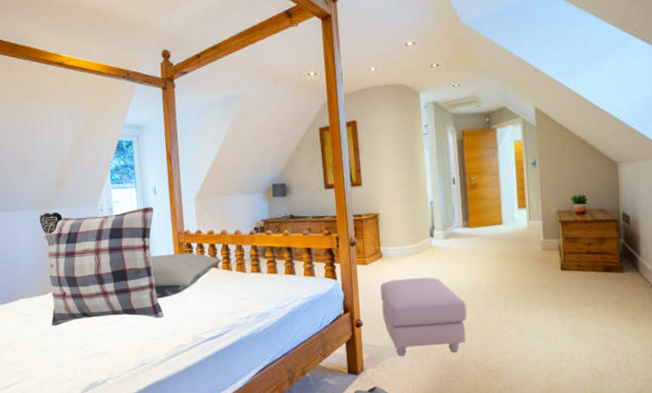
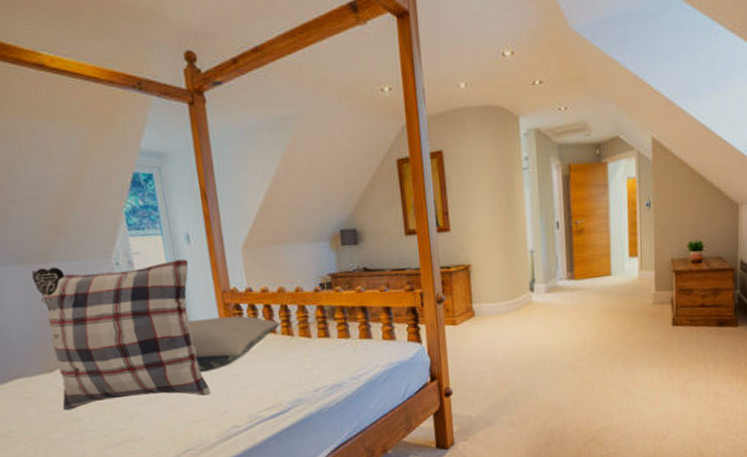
ottoman: present [380,277,467,357] -> none [472,337,570,427]

